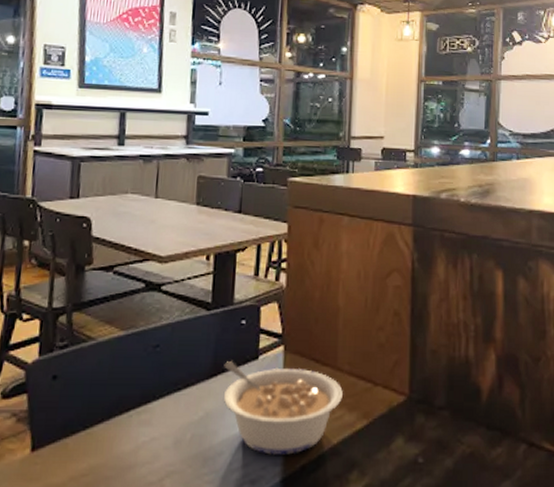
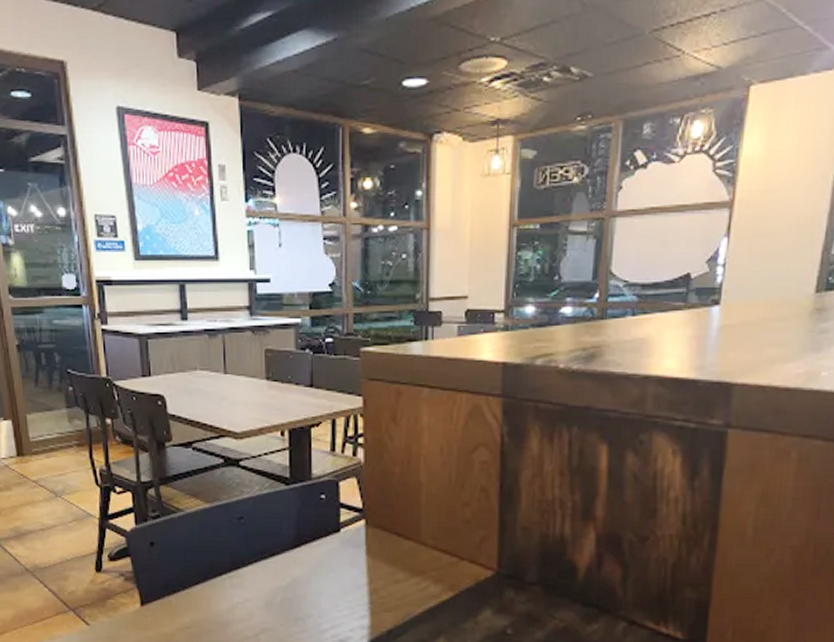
legume: present [223,361,343,455] -> none [306,533,427,620]

